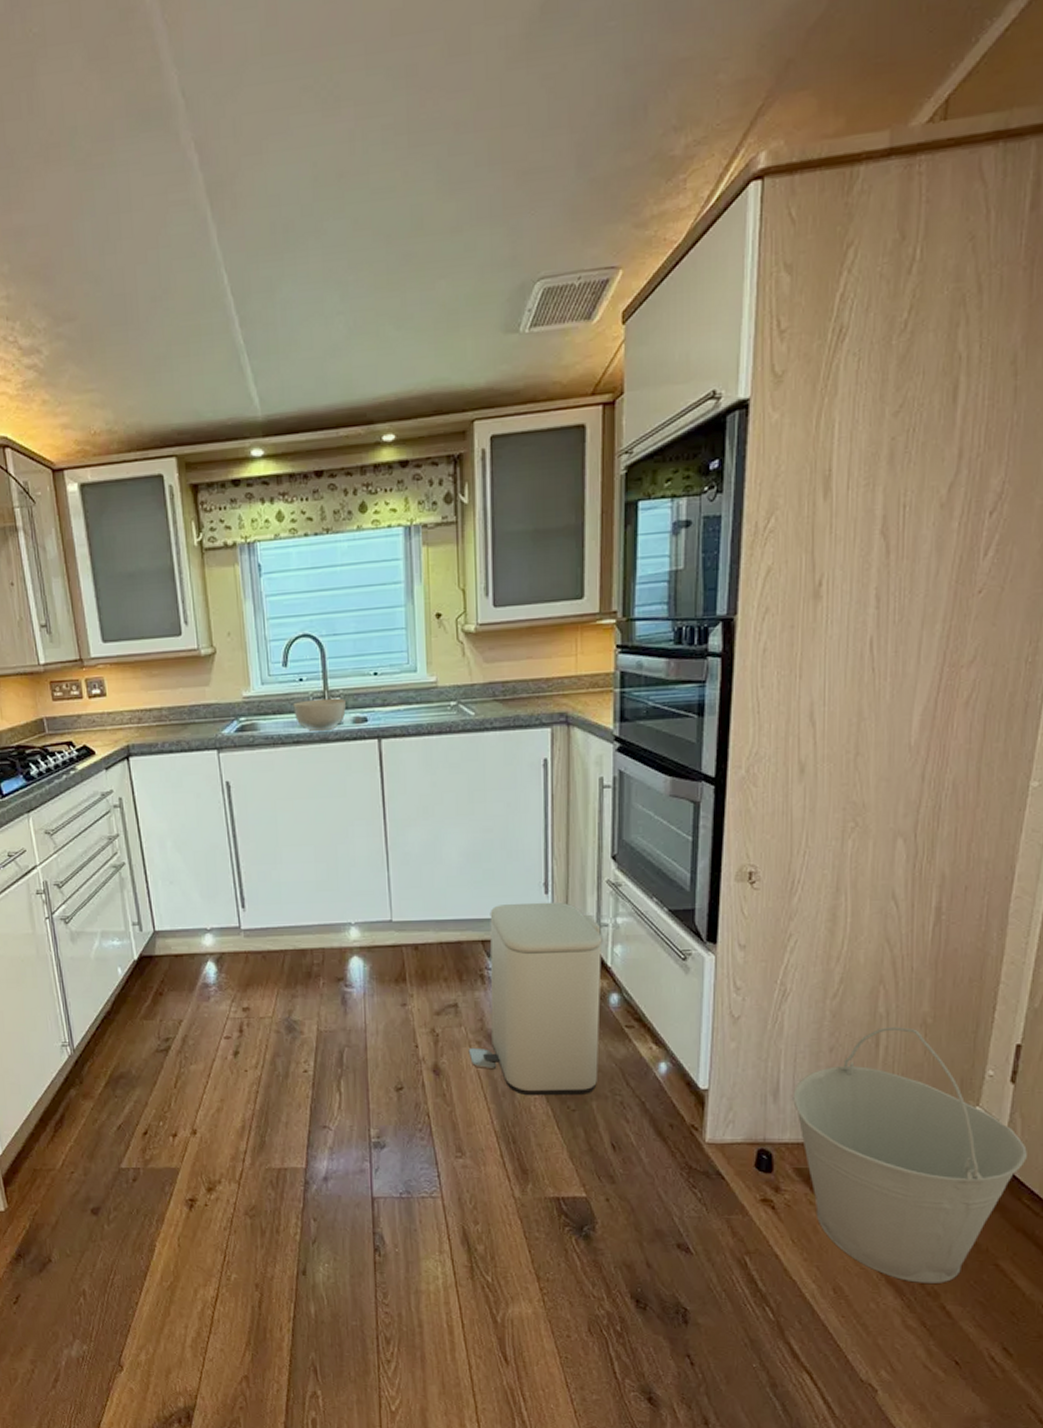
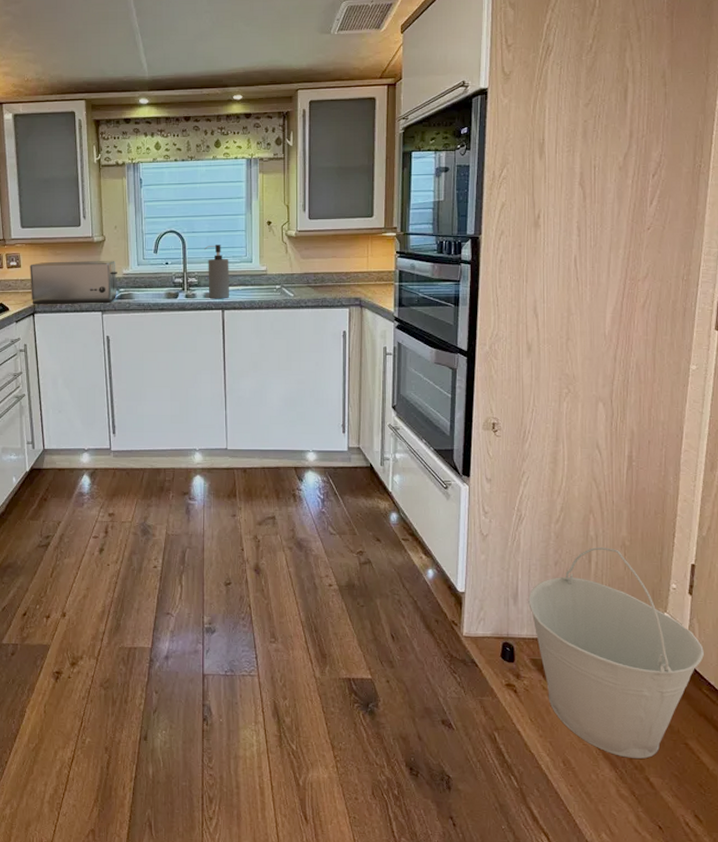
toaster: none [118,679,237,745] -> present [30,260,117,305]
bowl: present [293,698,347,732] -> none [160,278,200,303]
soap dispenser: none [351,650,387,725] -> present [204,245,229,299]
pedal bin: present [468,902,603,1096] -> none [282,439,385,593]

